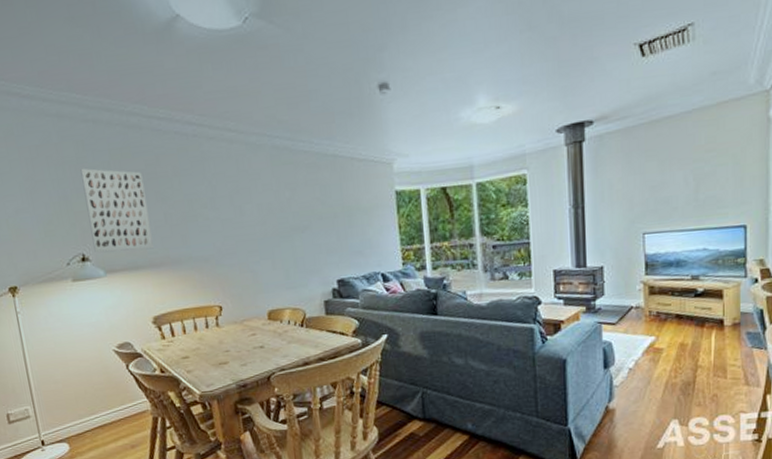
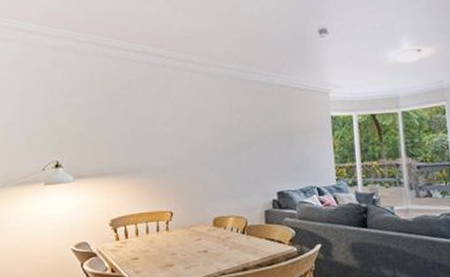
wall art: present [80,168,154,253] -> none [65,89,118,161]

